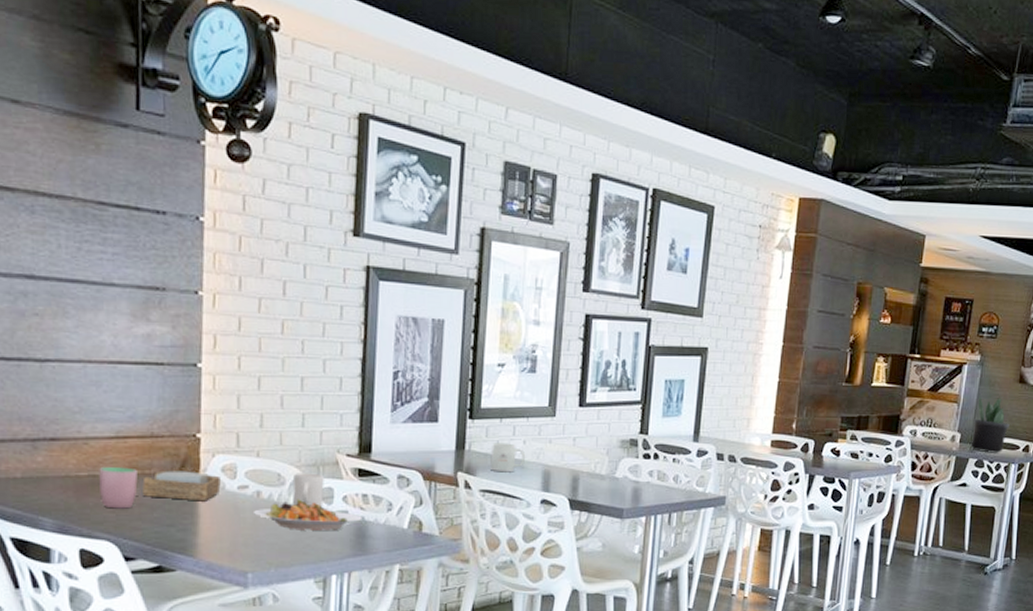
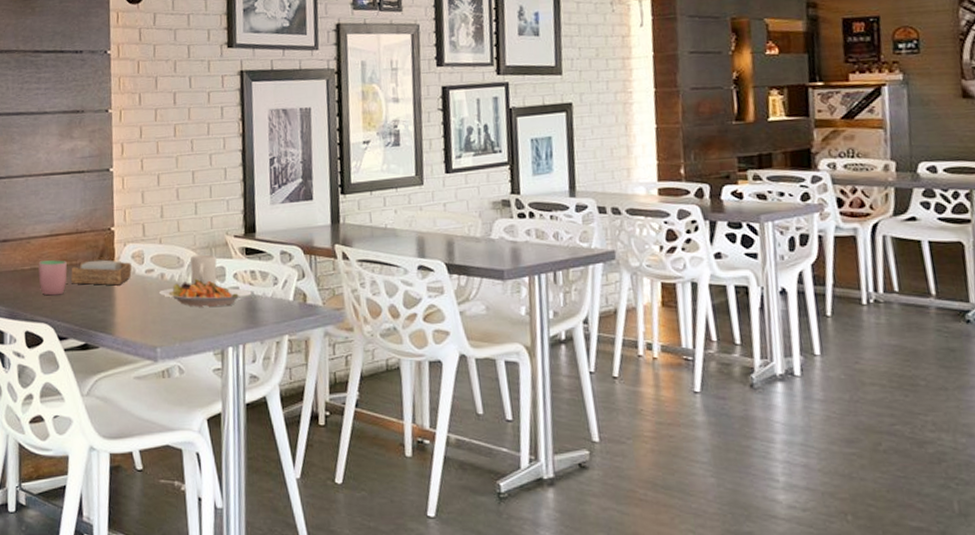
mug: present [490,443,526,473] -> none [364,213,399,242]
planter: present [971,393,1010,453] -> none [909,115,961,180]

